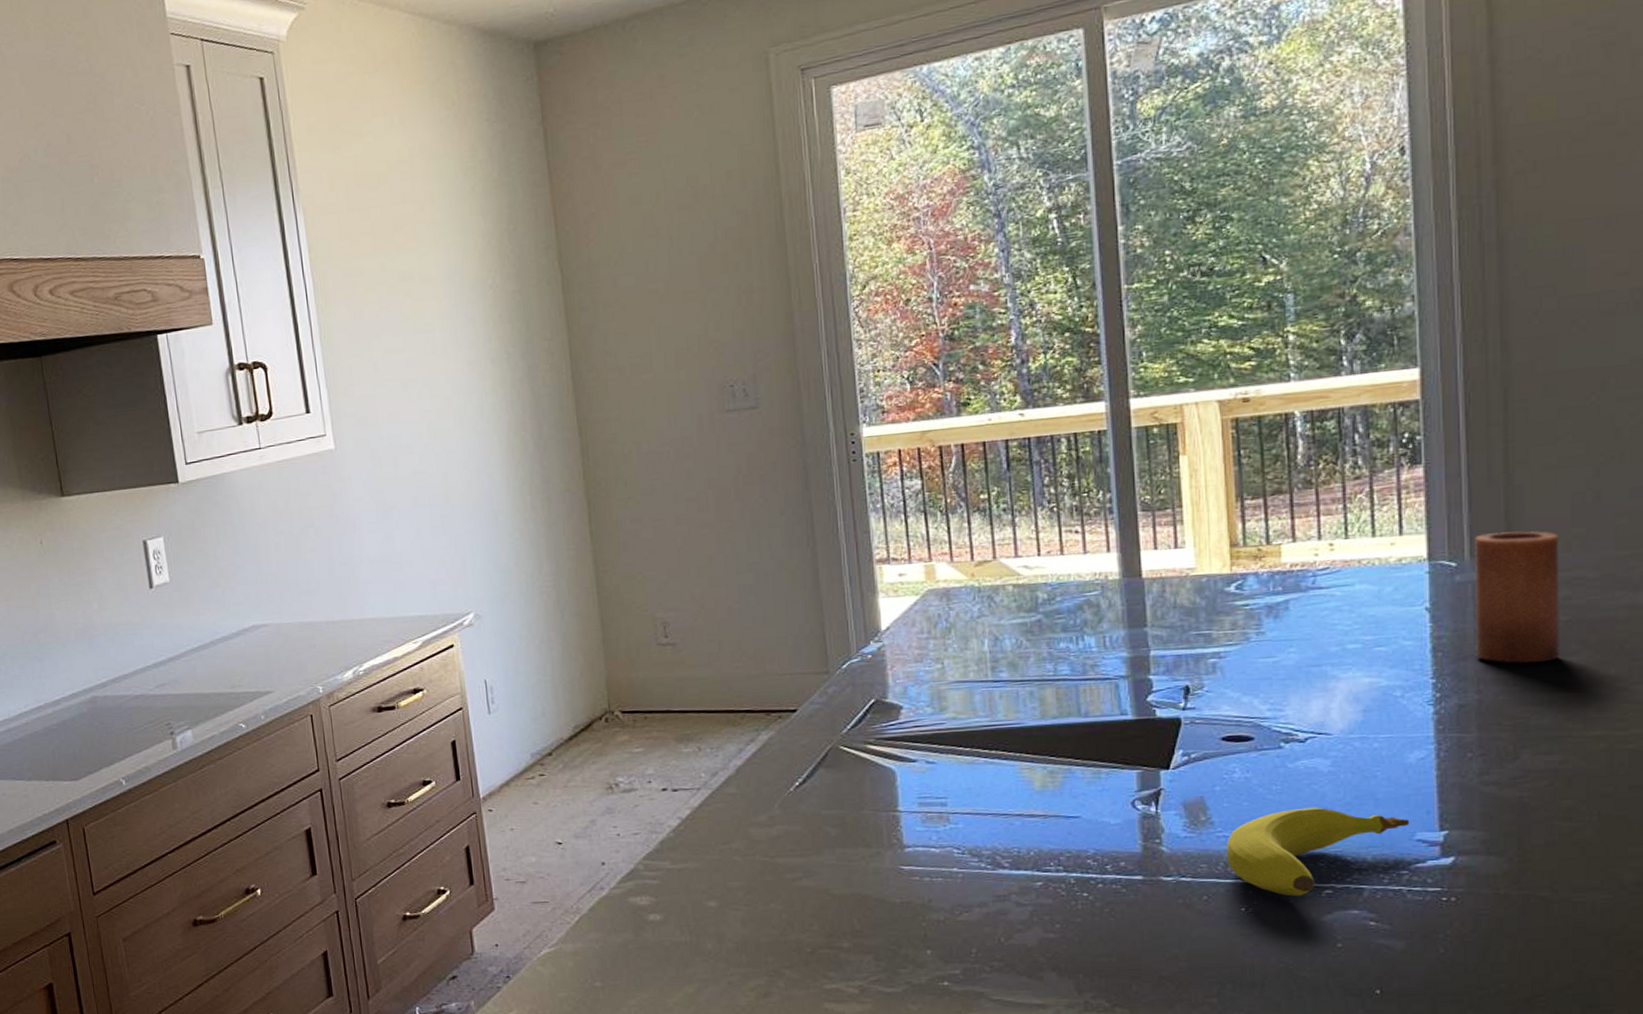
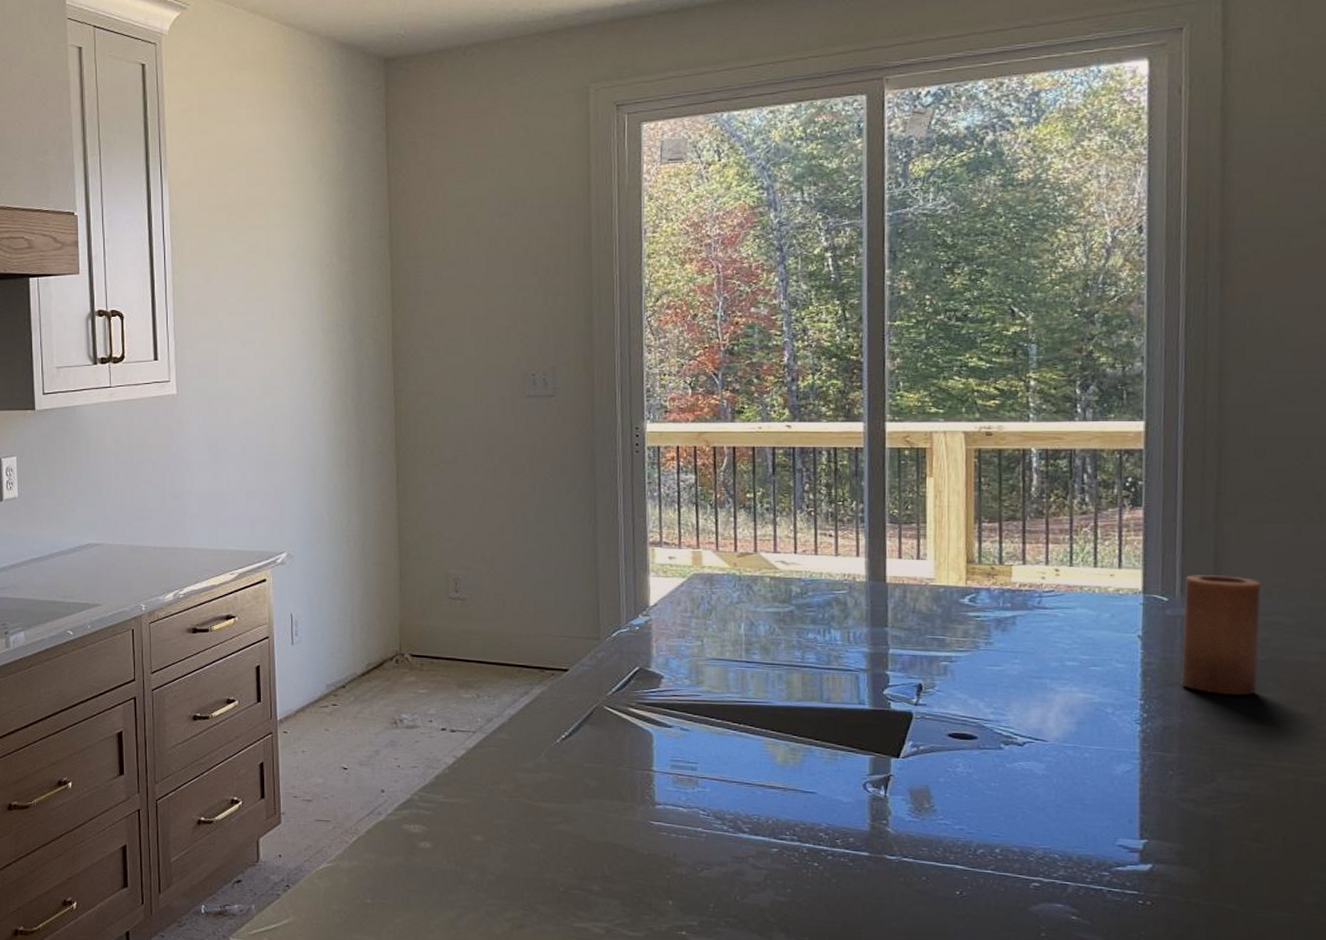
fruit: present [1227,807,1410,897] -> none [946,805,1113,886]

